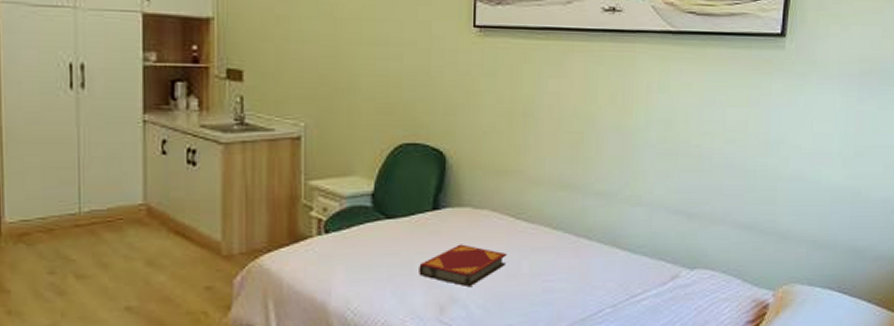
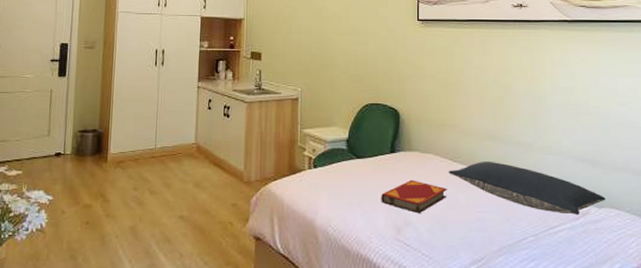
pillow: none [509,216,700,279] -> present [448,161,606,215]

